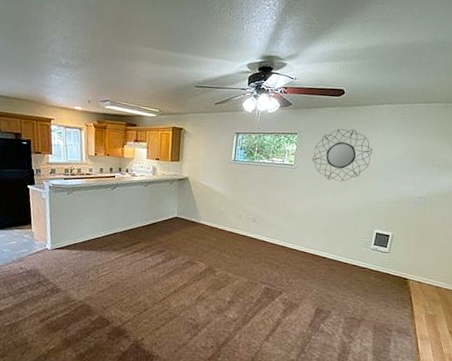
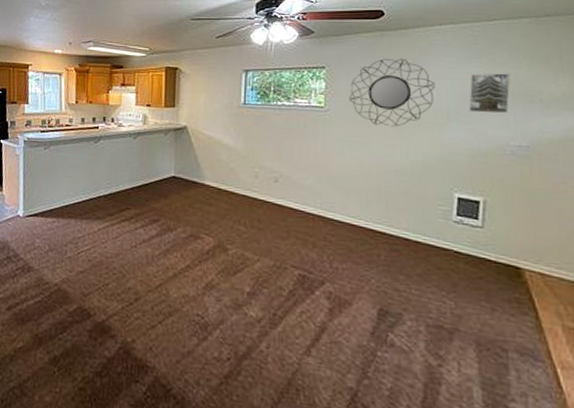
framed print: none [392,143,423,174] -> present [469,73,511,114]

